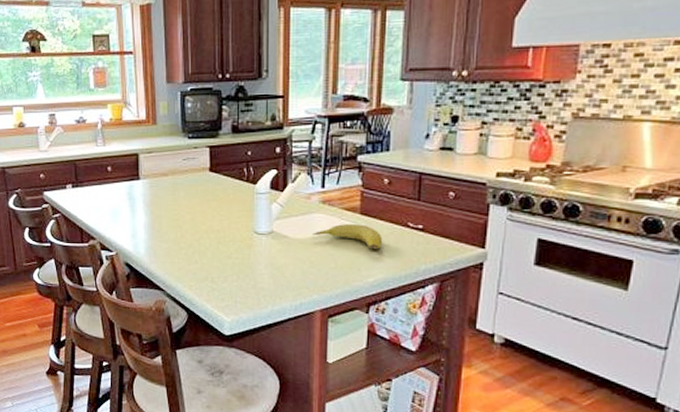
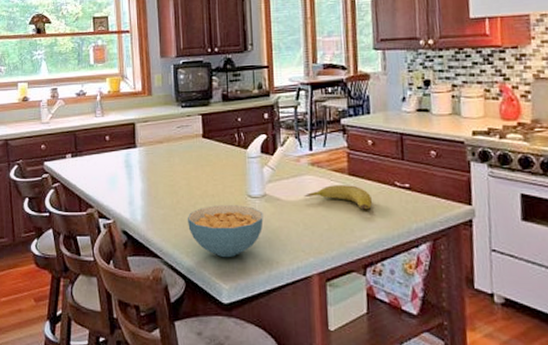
cereal bowl: none [191,241,269,292] -> present [187,205,264,258]

